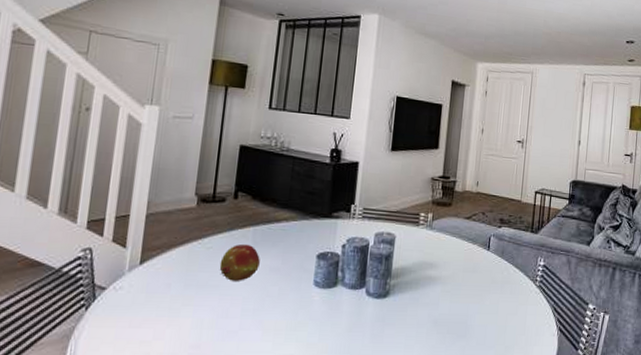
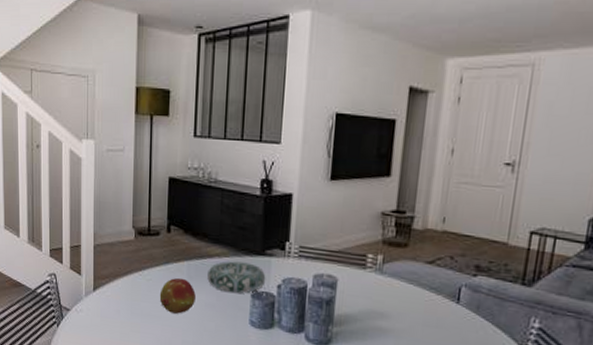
decorative bowl: none [273,224,332,255] -> present [207,261,266,293]

